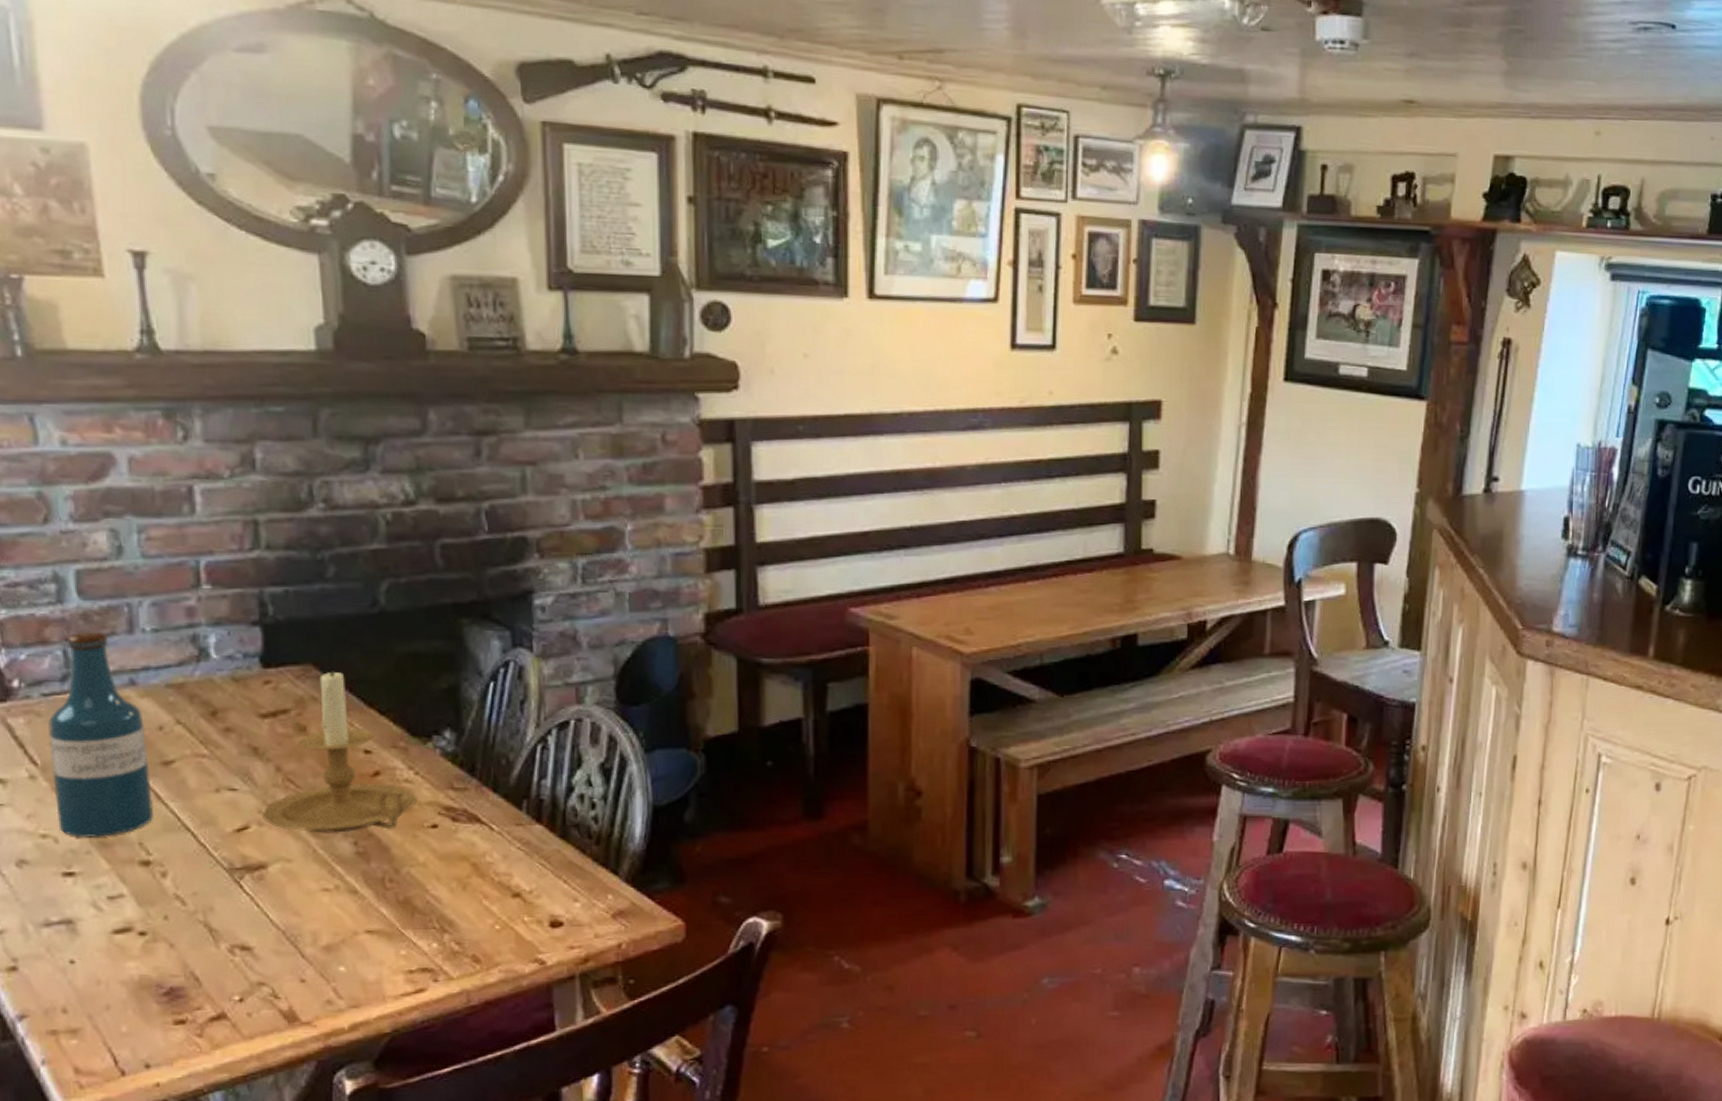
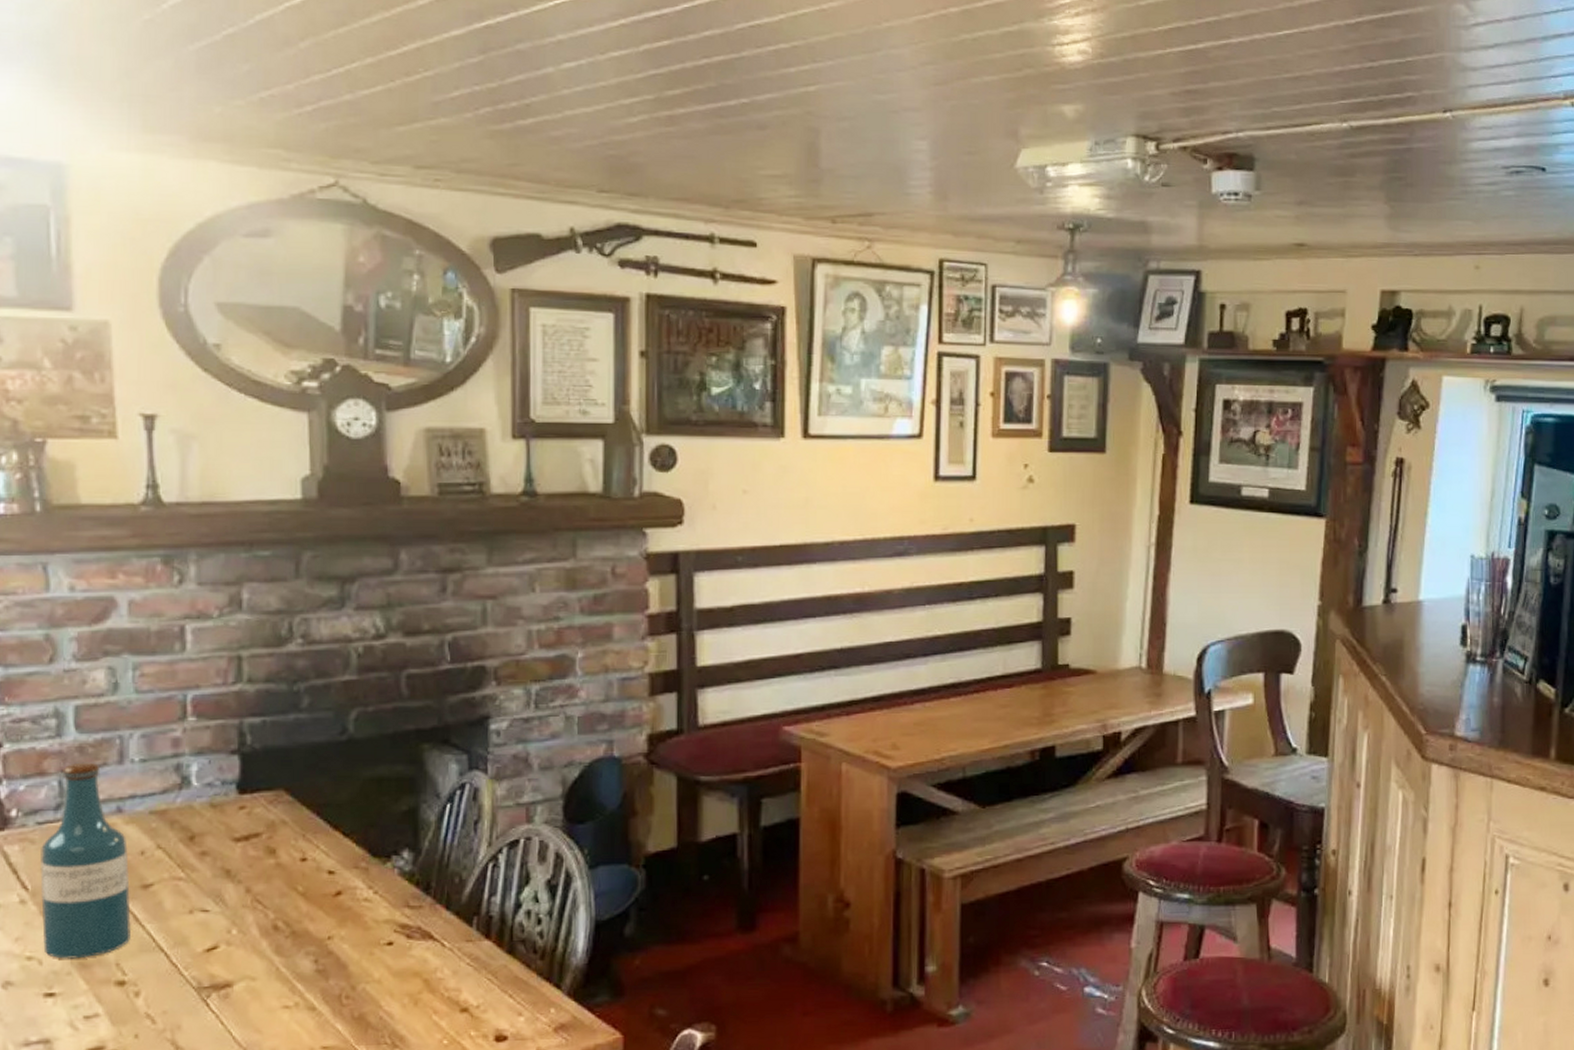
candle holder: present [263,666,417,833] -> none [231,792,375,952]

